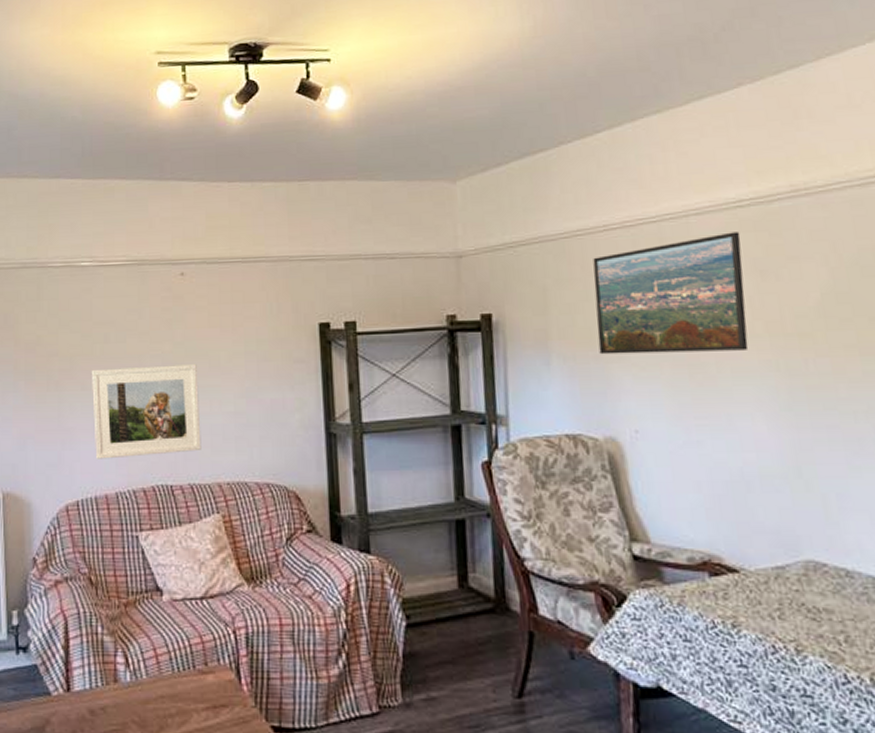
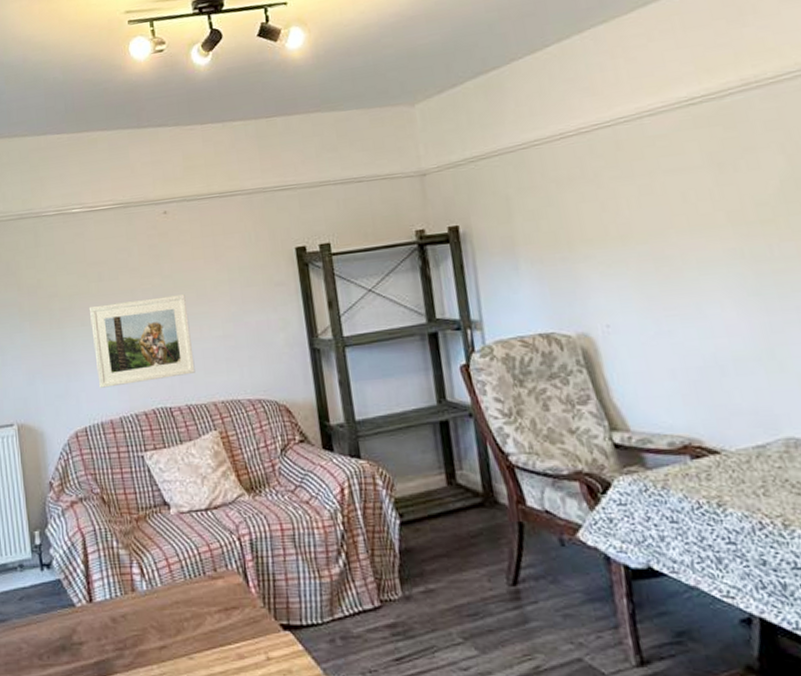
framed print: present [593,232,749,355] -> none [552,128,712,256]

